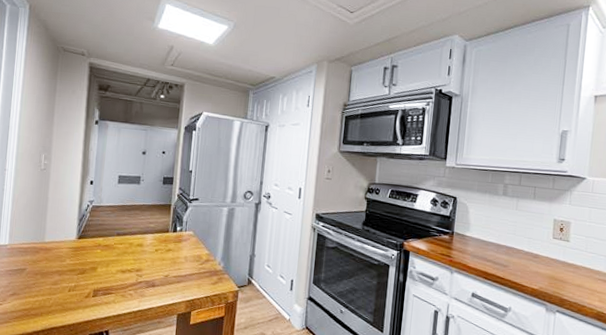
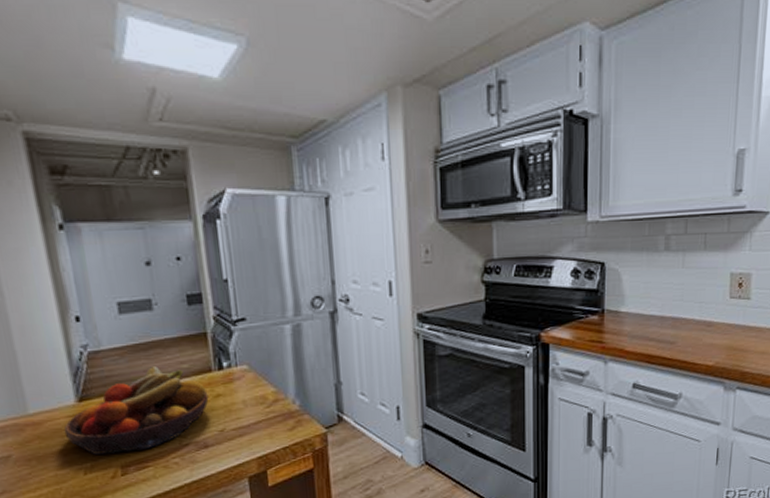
fruit bowl: none [63,222,163,281] -> present [64,366,209,455]

